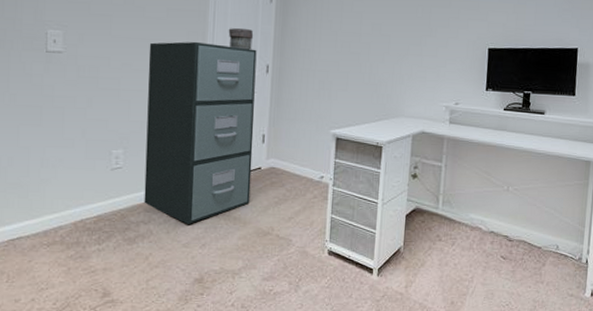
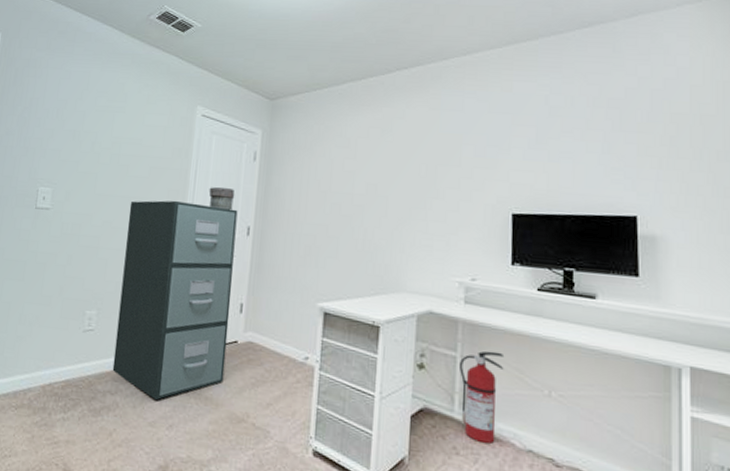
fire extinguisher: none [443,160,478,230] -> present [458,350,505,443]

